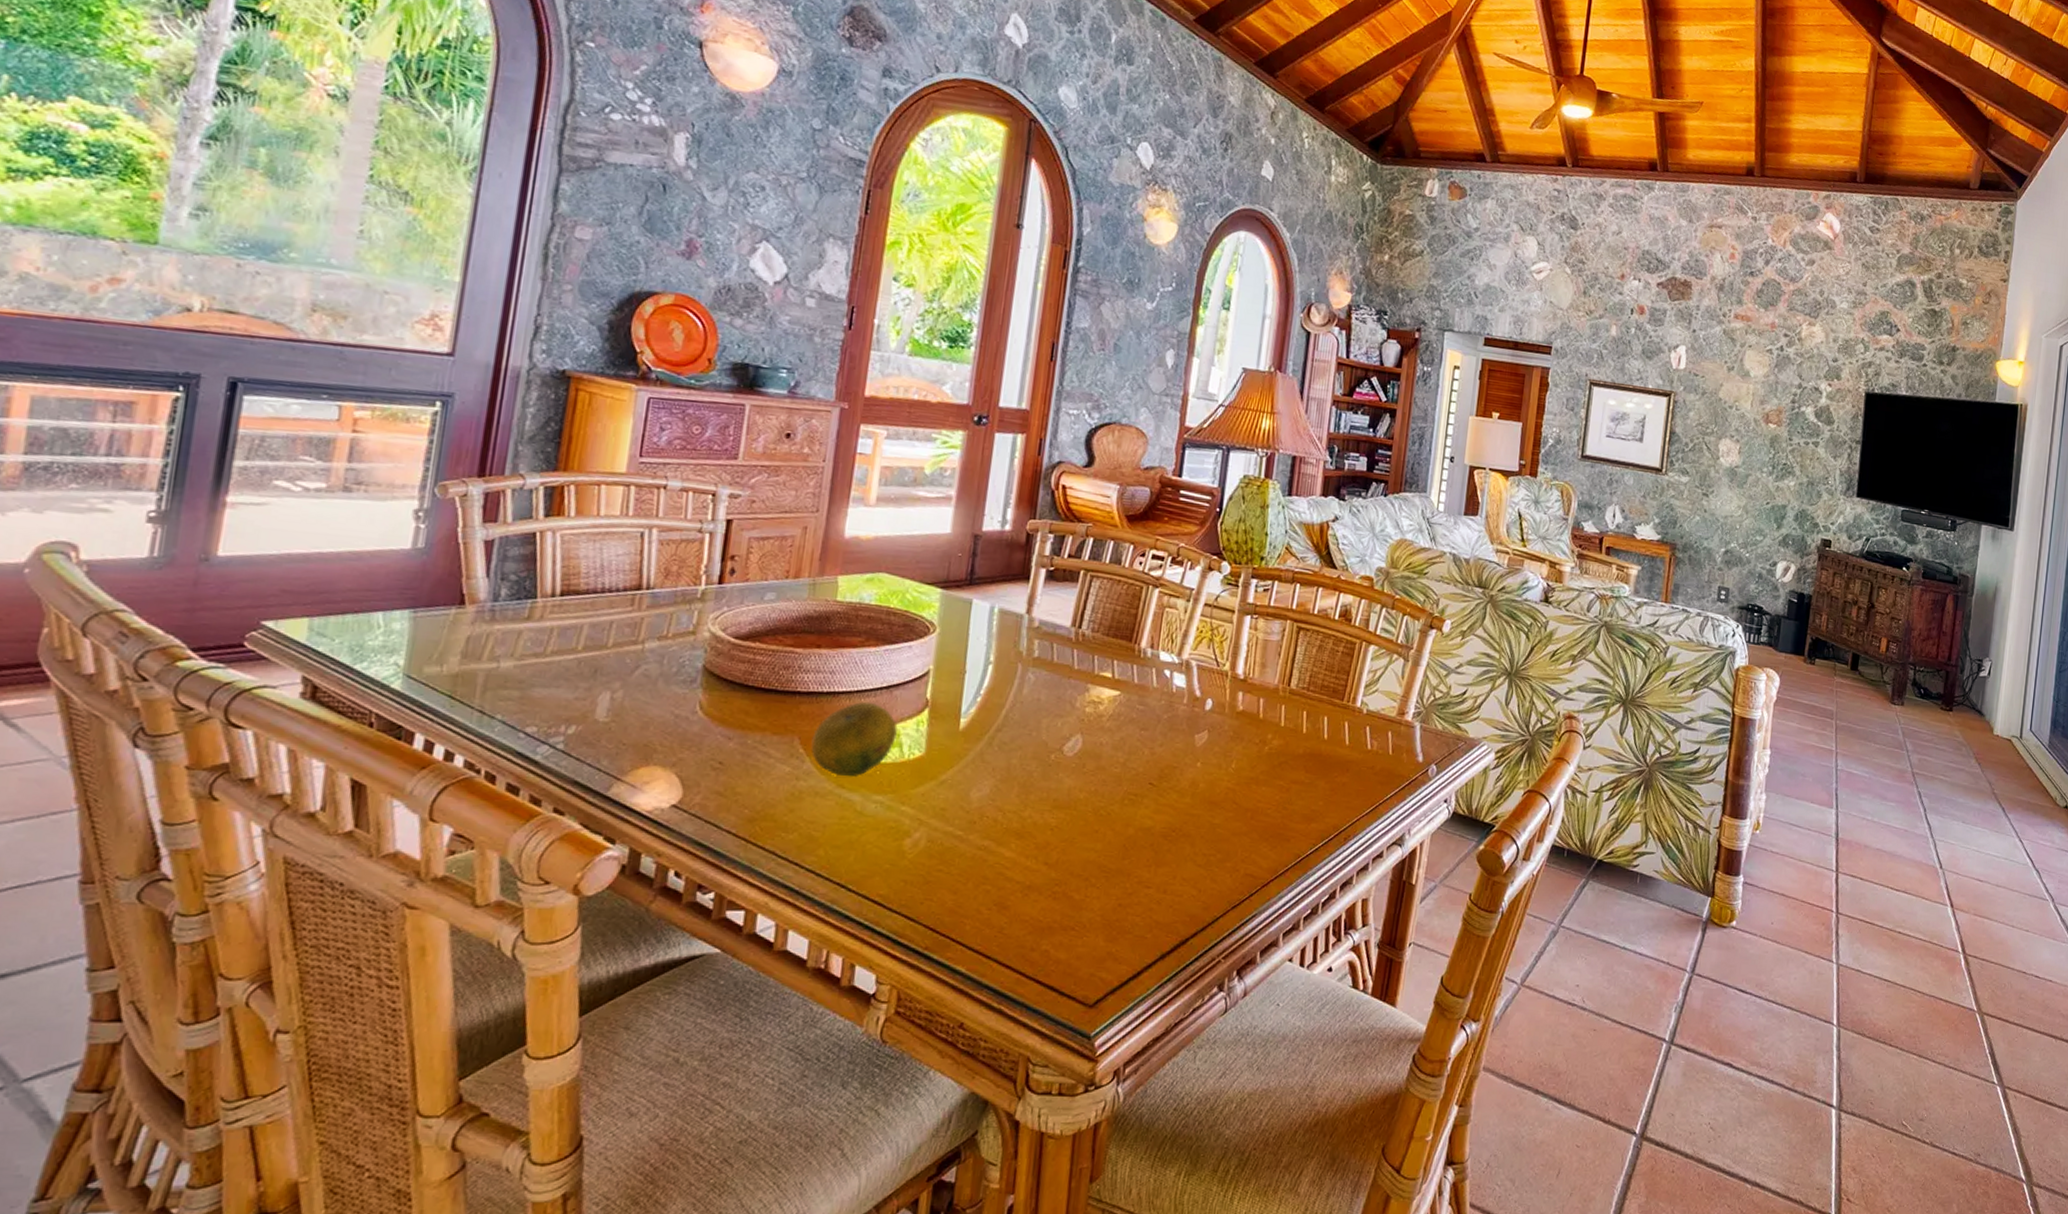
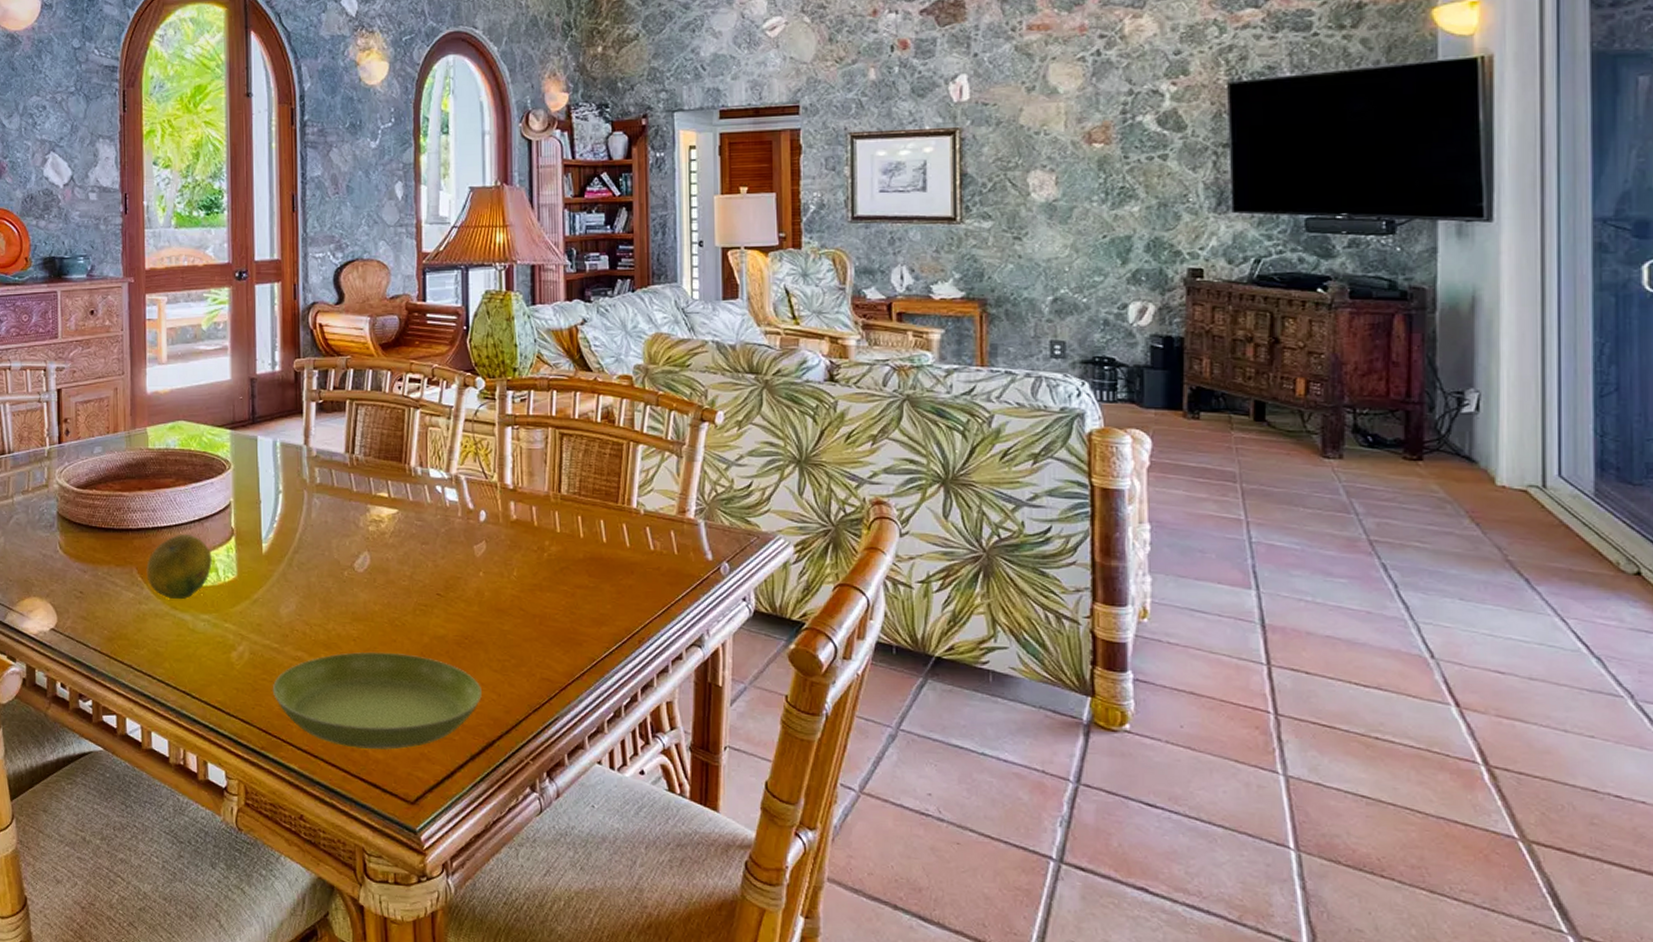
saucer: none [948,842,1183,950] -> present [273,651,482,751]

